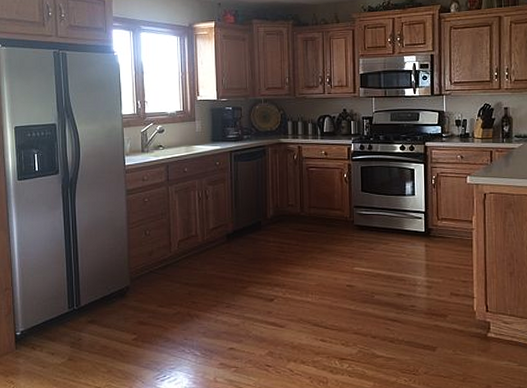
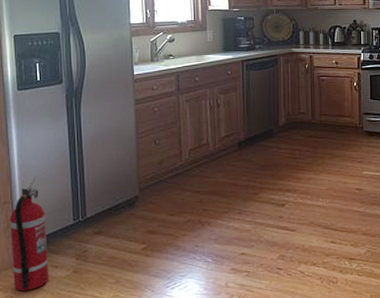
fire extinguisher: none [10,264,46,376] -> present [9,176,49,291]

